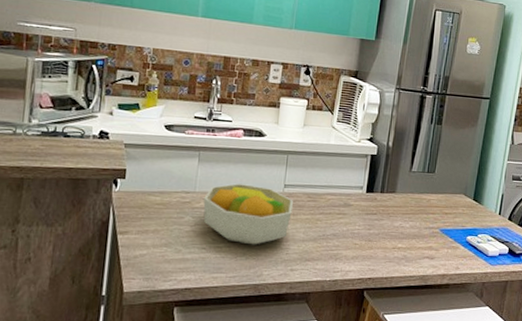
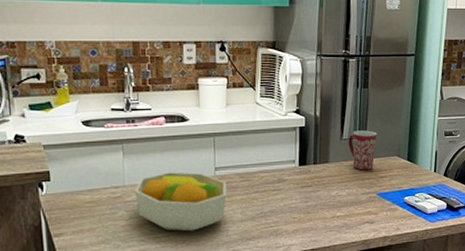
mug: none [417,165,446,205] -> present [348,130,377,170]

